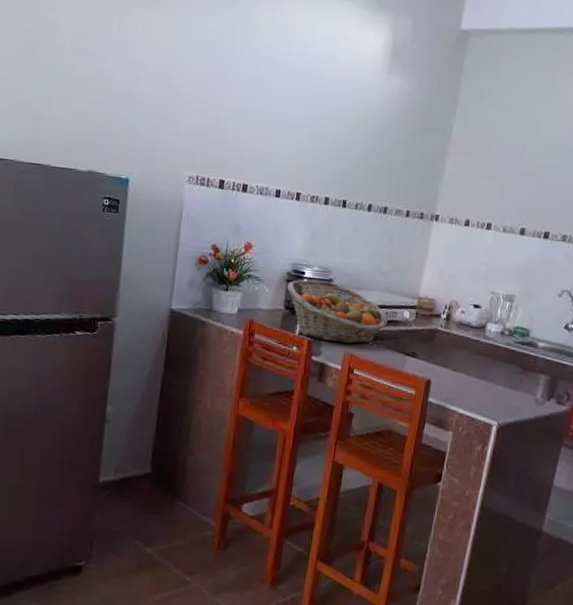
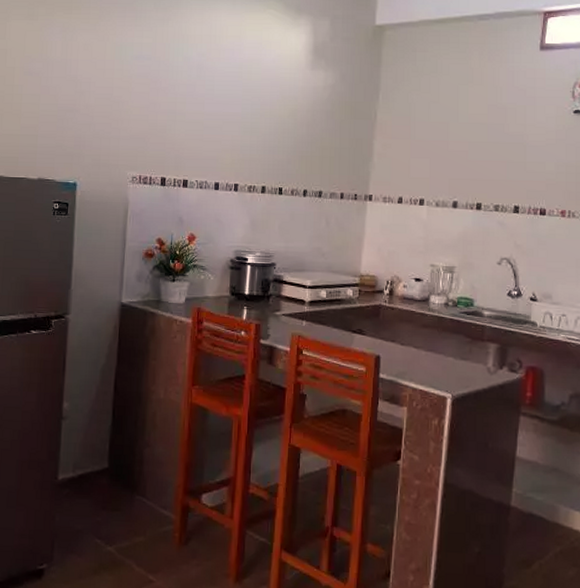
fruit basket: present [288,279,388,344] -> none [232,265,332,326]

